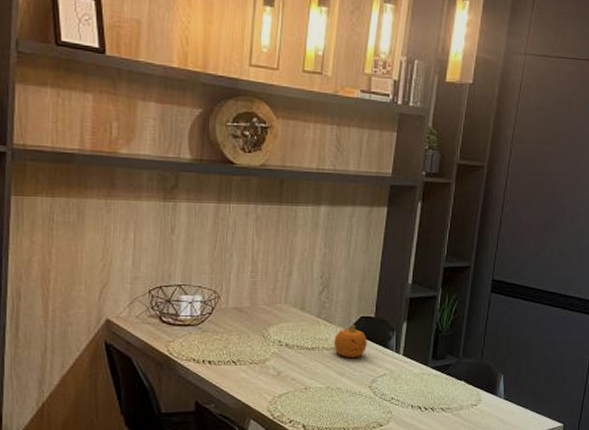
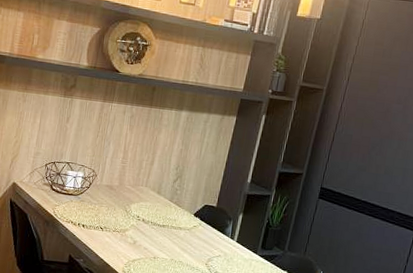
fruit: present [334,324,367,357] -> none [180,210,208,238]

